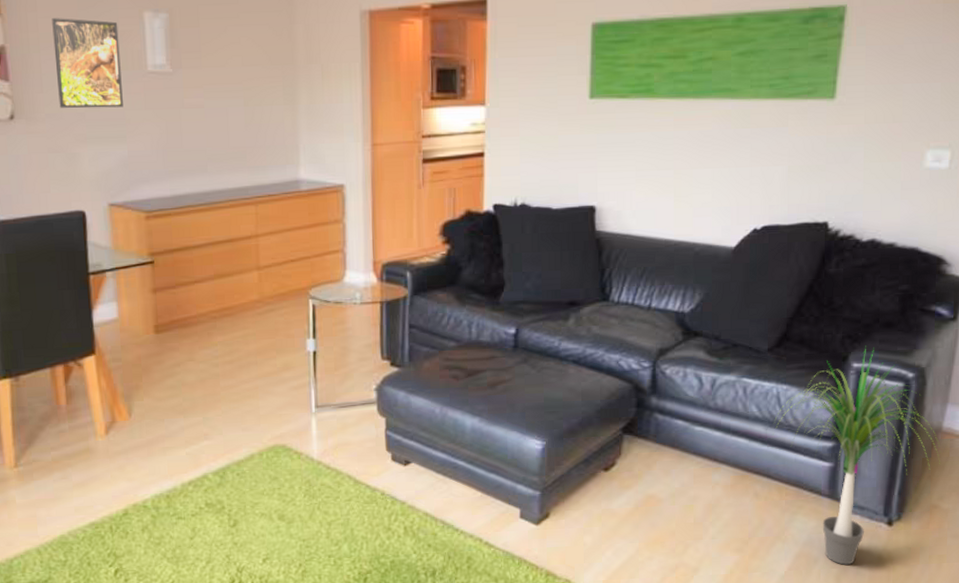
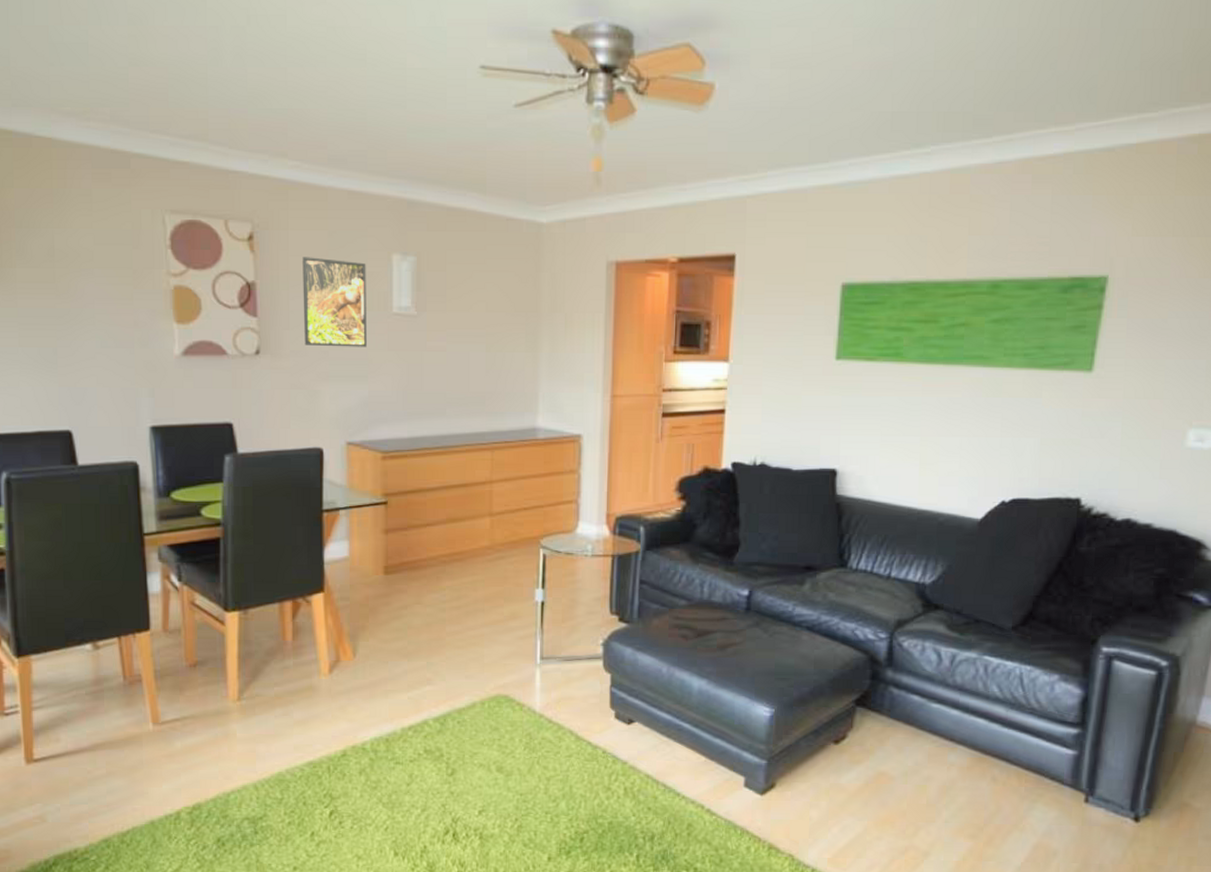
potted plant: present [773,348,941,566] -> none [1014,632,1194,861]

